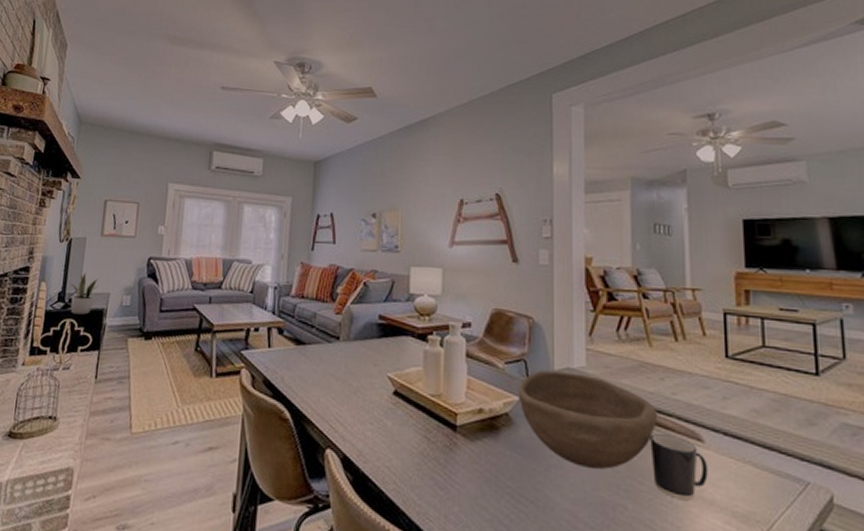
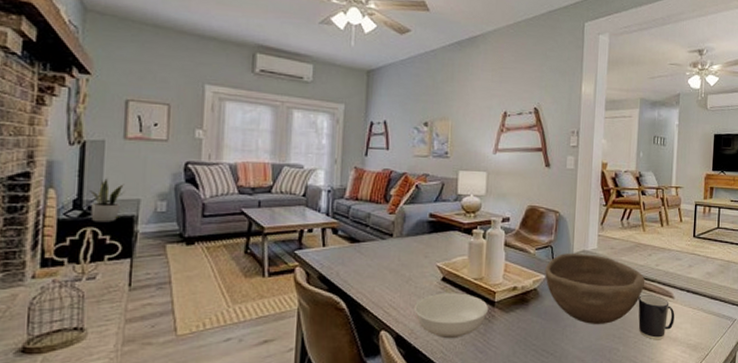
bowl: none [362,409,449,468] -> present [413,293,488,339]

